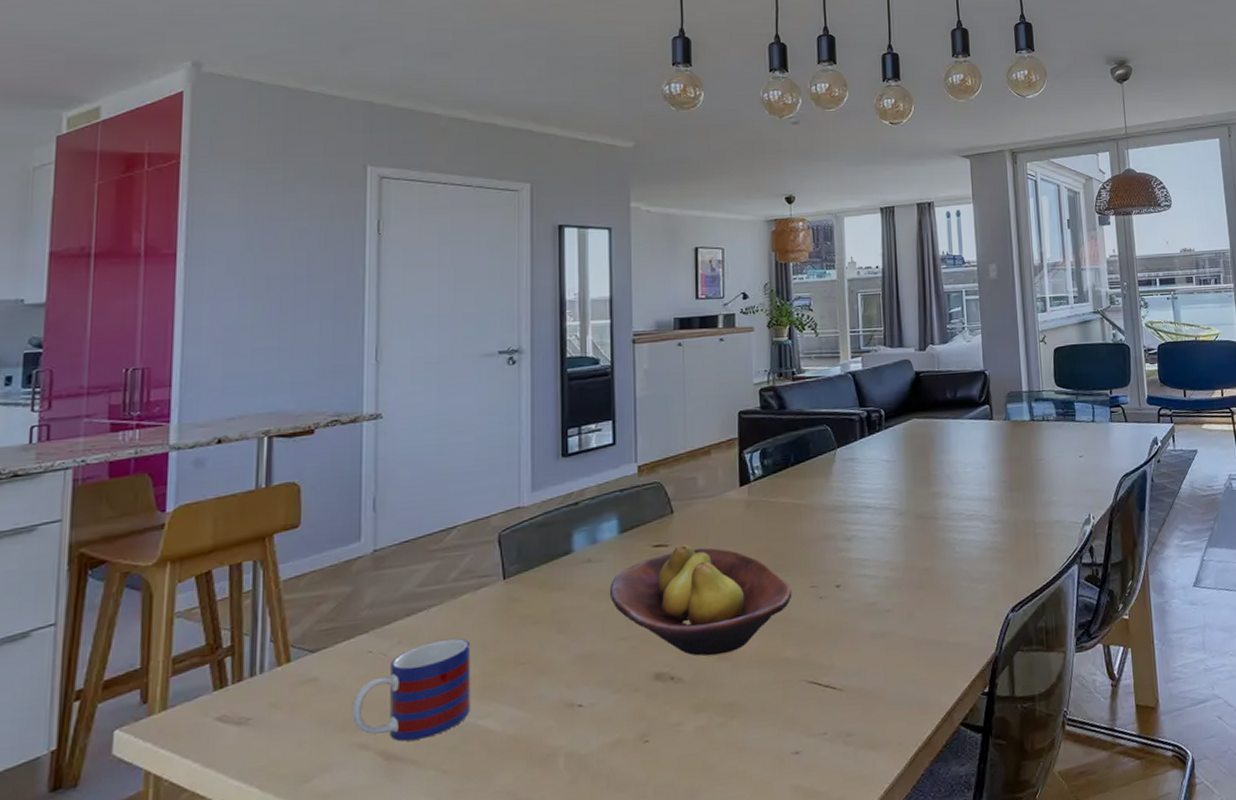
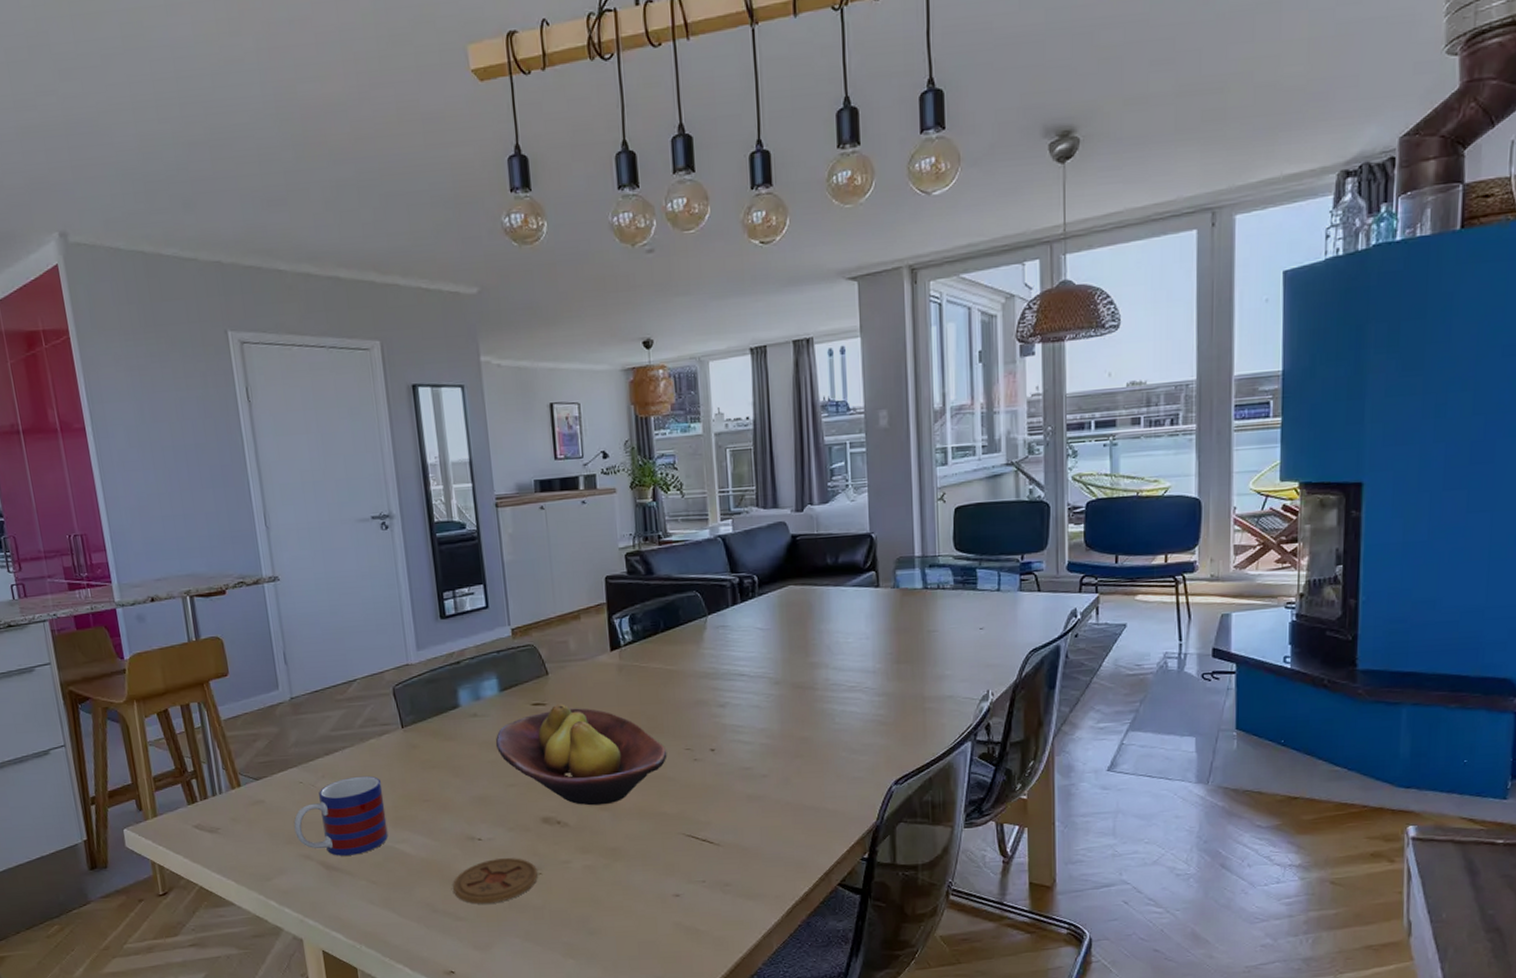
coaster: none [542,724,643,787] -> present [453,858,538,904]

